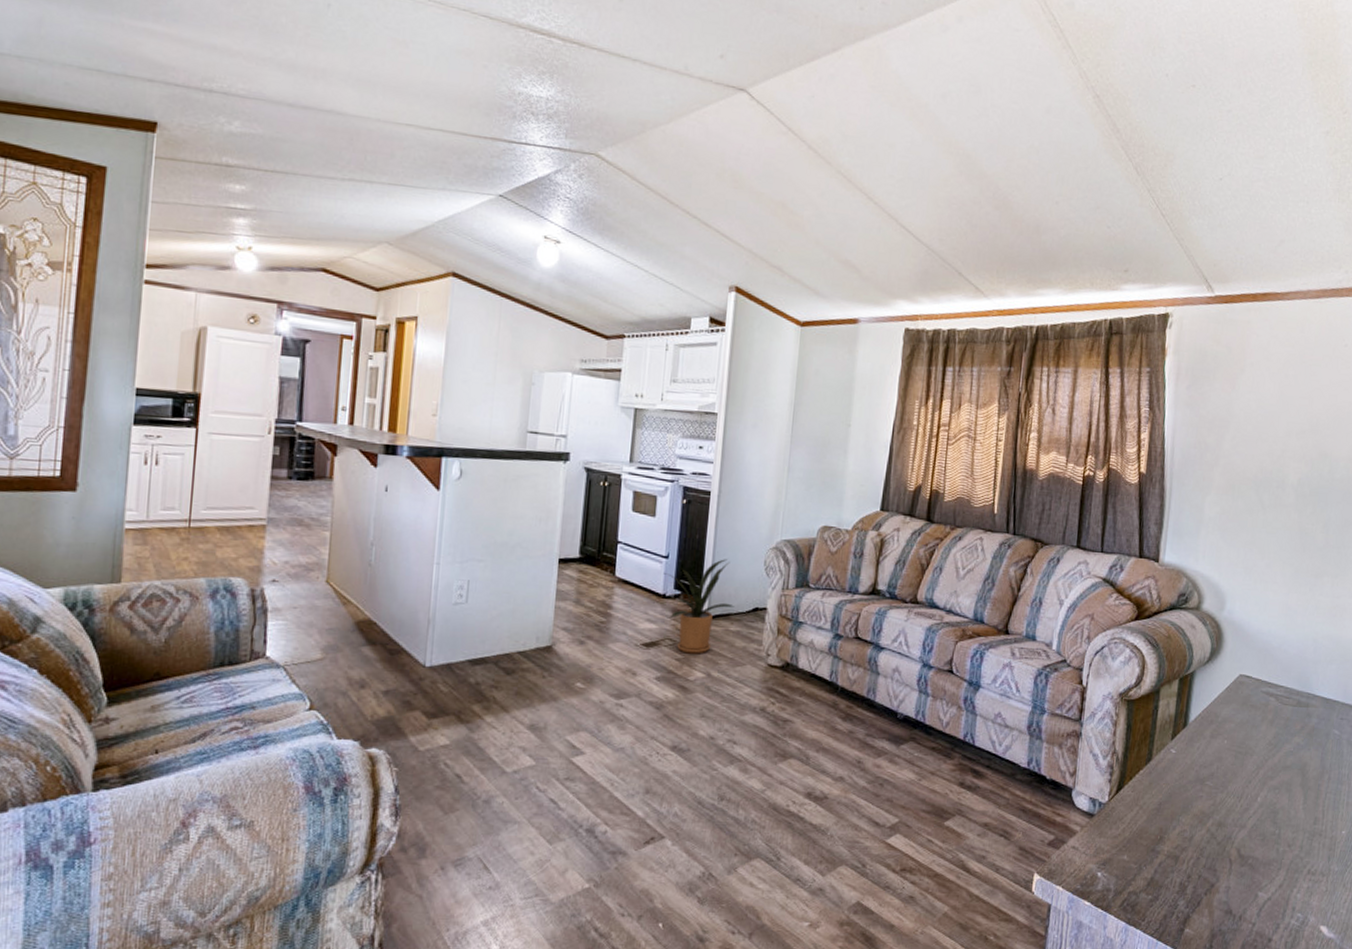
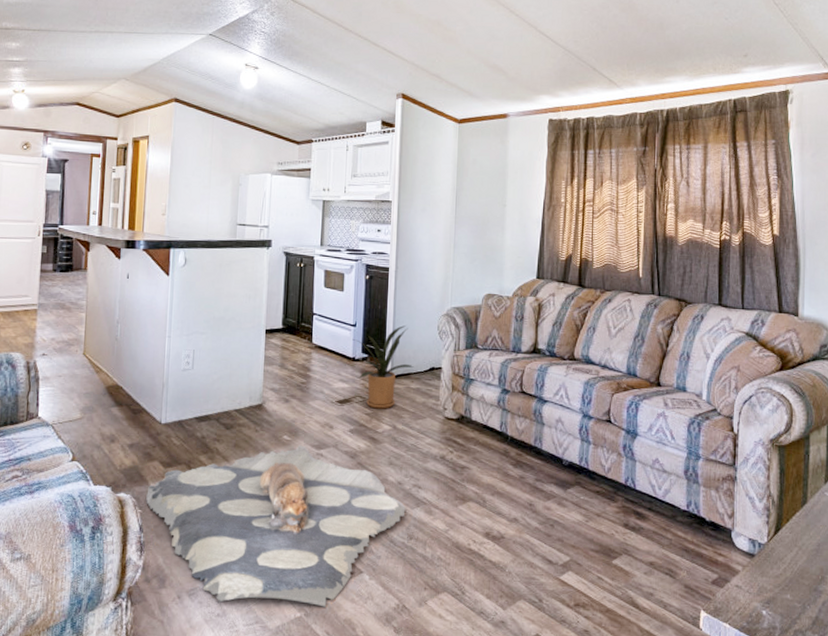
dog bed: none [404,694,718,877] -> present [146,445,406,607]

